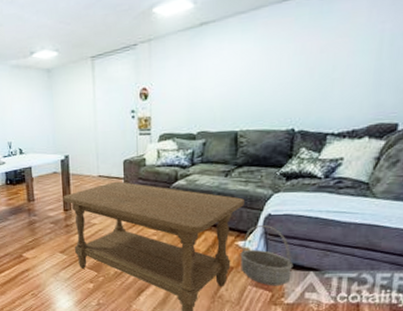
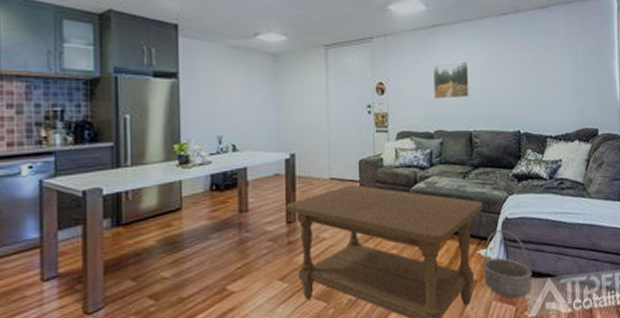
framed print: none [197,58,239,101] -> present [433,61,469,99]

